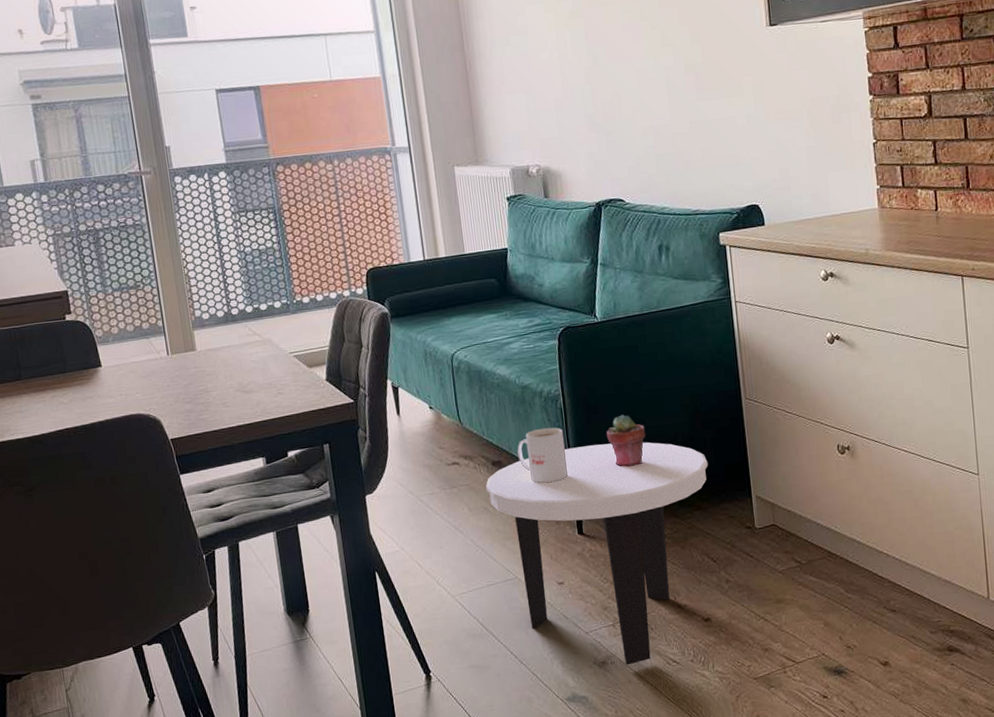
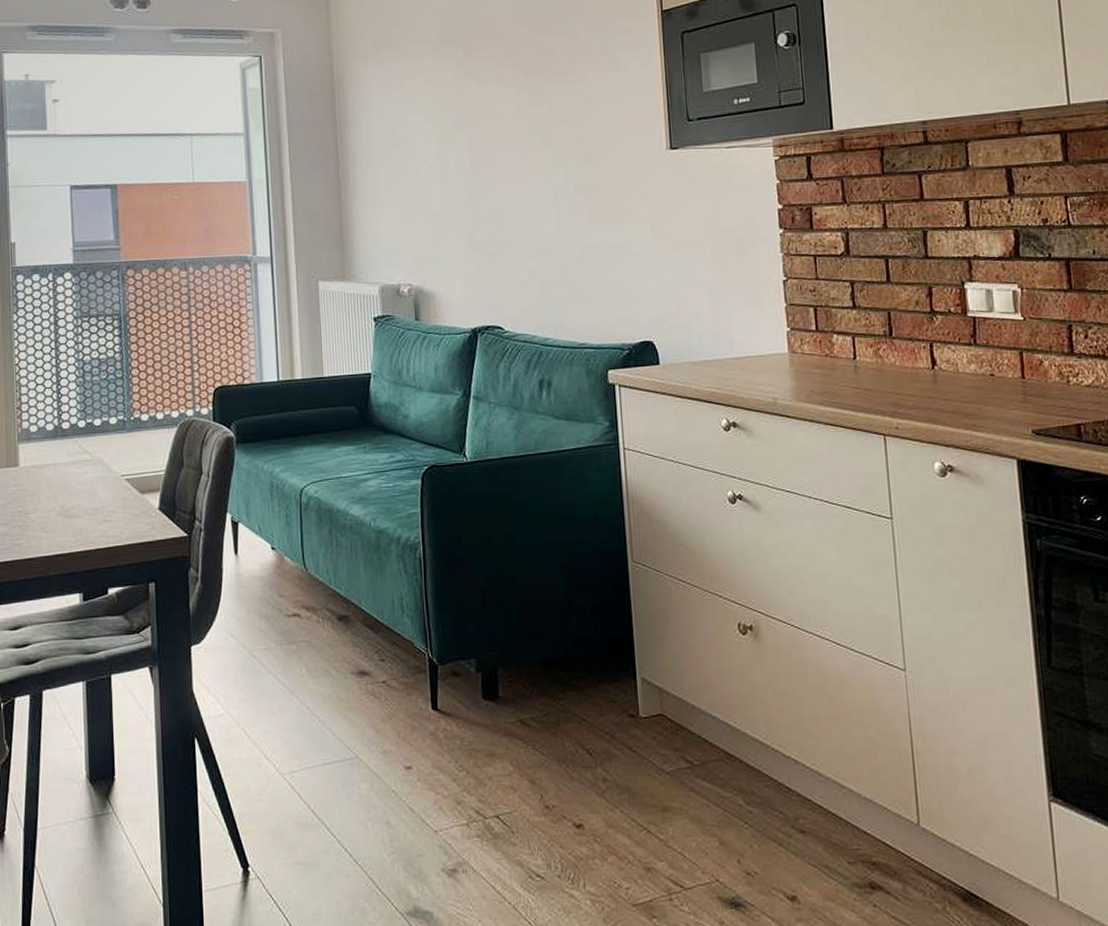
side table: present [486,442,708,665] -> none [329,603,587,876]
mug: present [517,427,569,484] -> none [367,580,425,646]
potted succulent: present [606,414,645,467] -> none [471,570,515,633]

